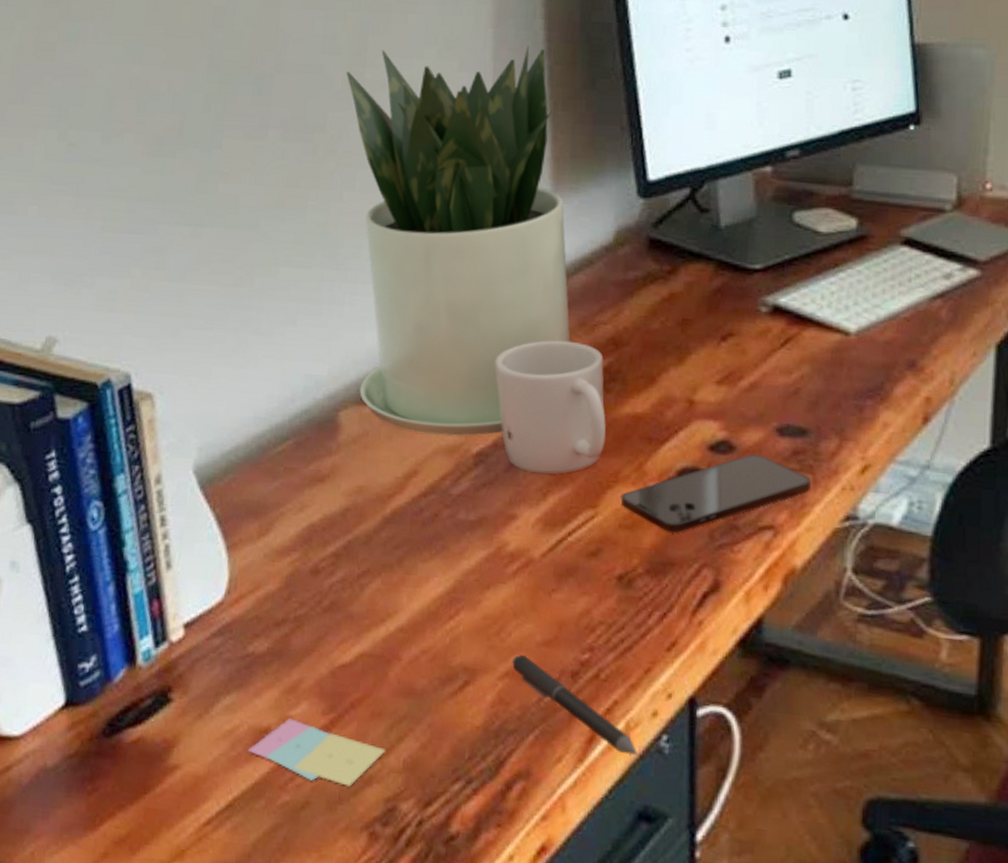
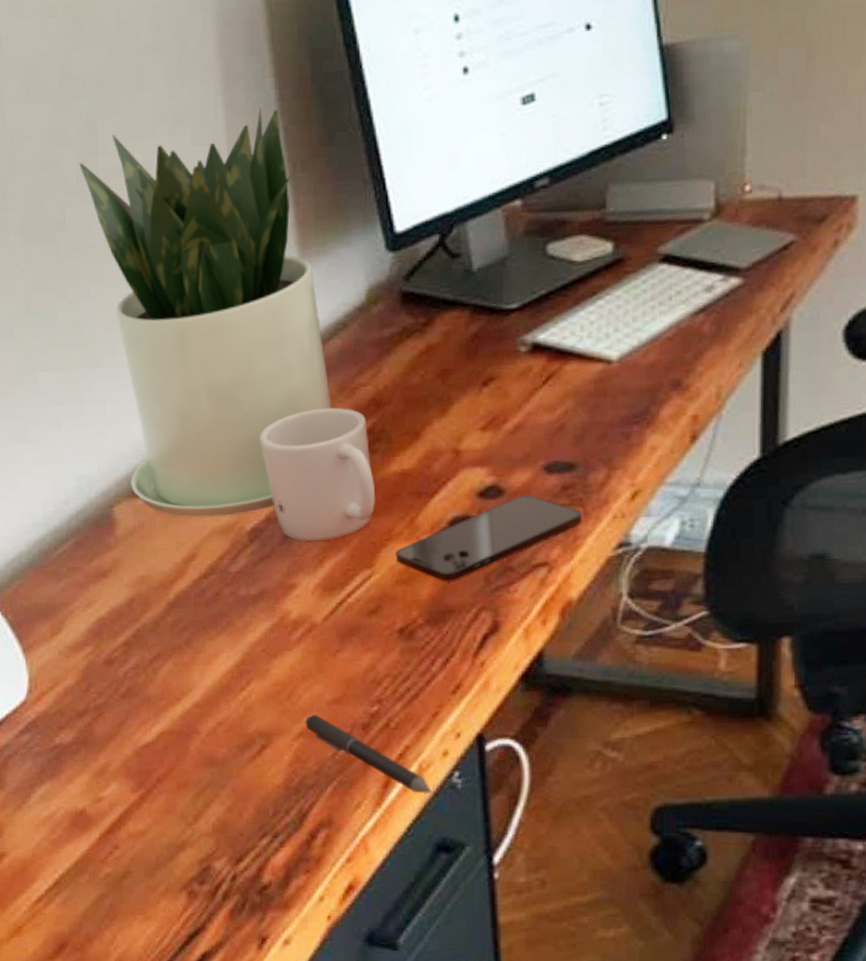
sticky notes: present [247,718,386,787] -> none [66,799,195,853]

